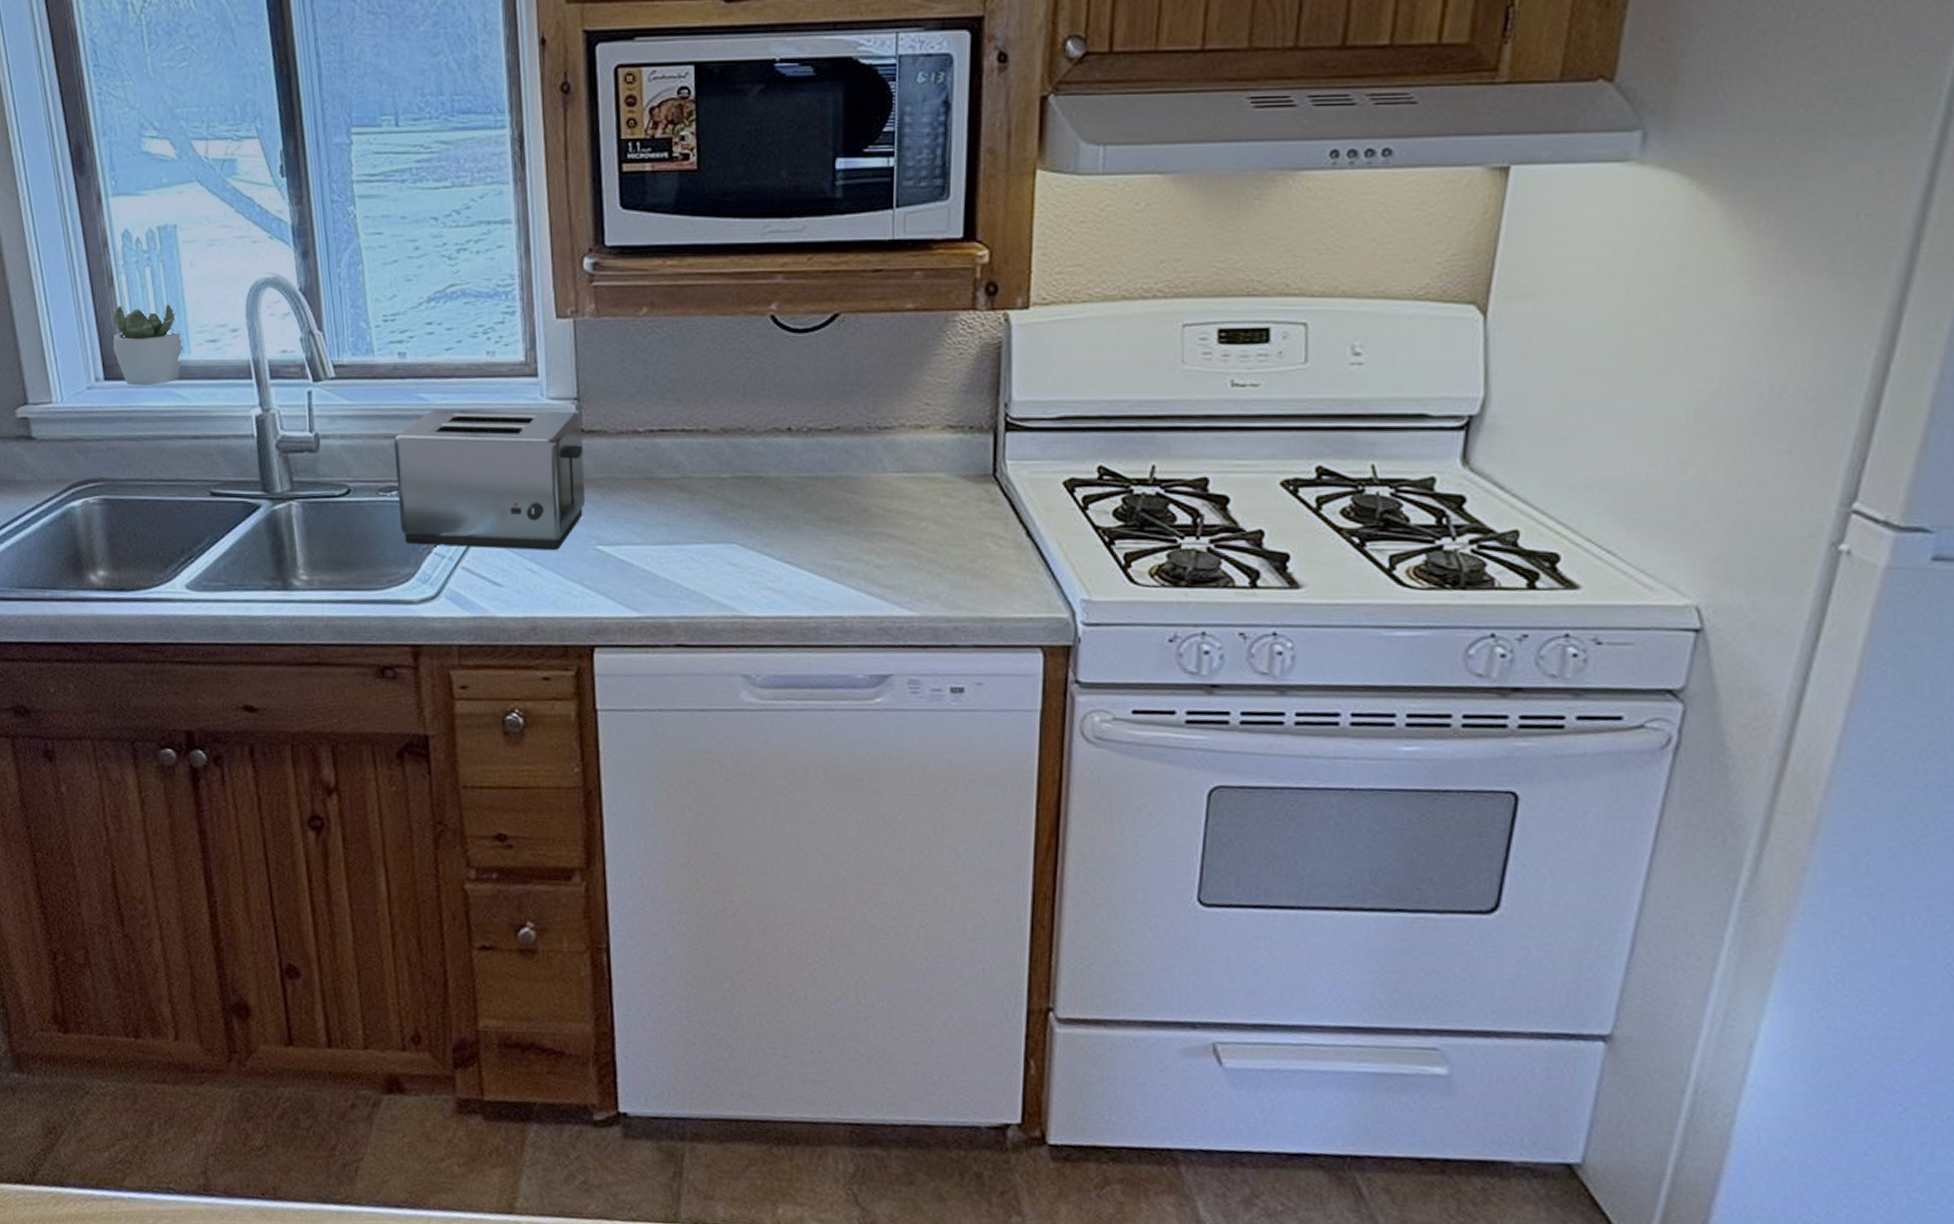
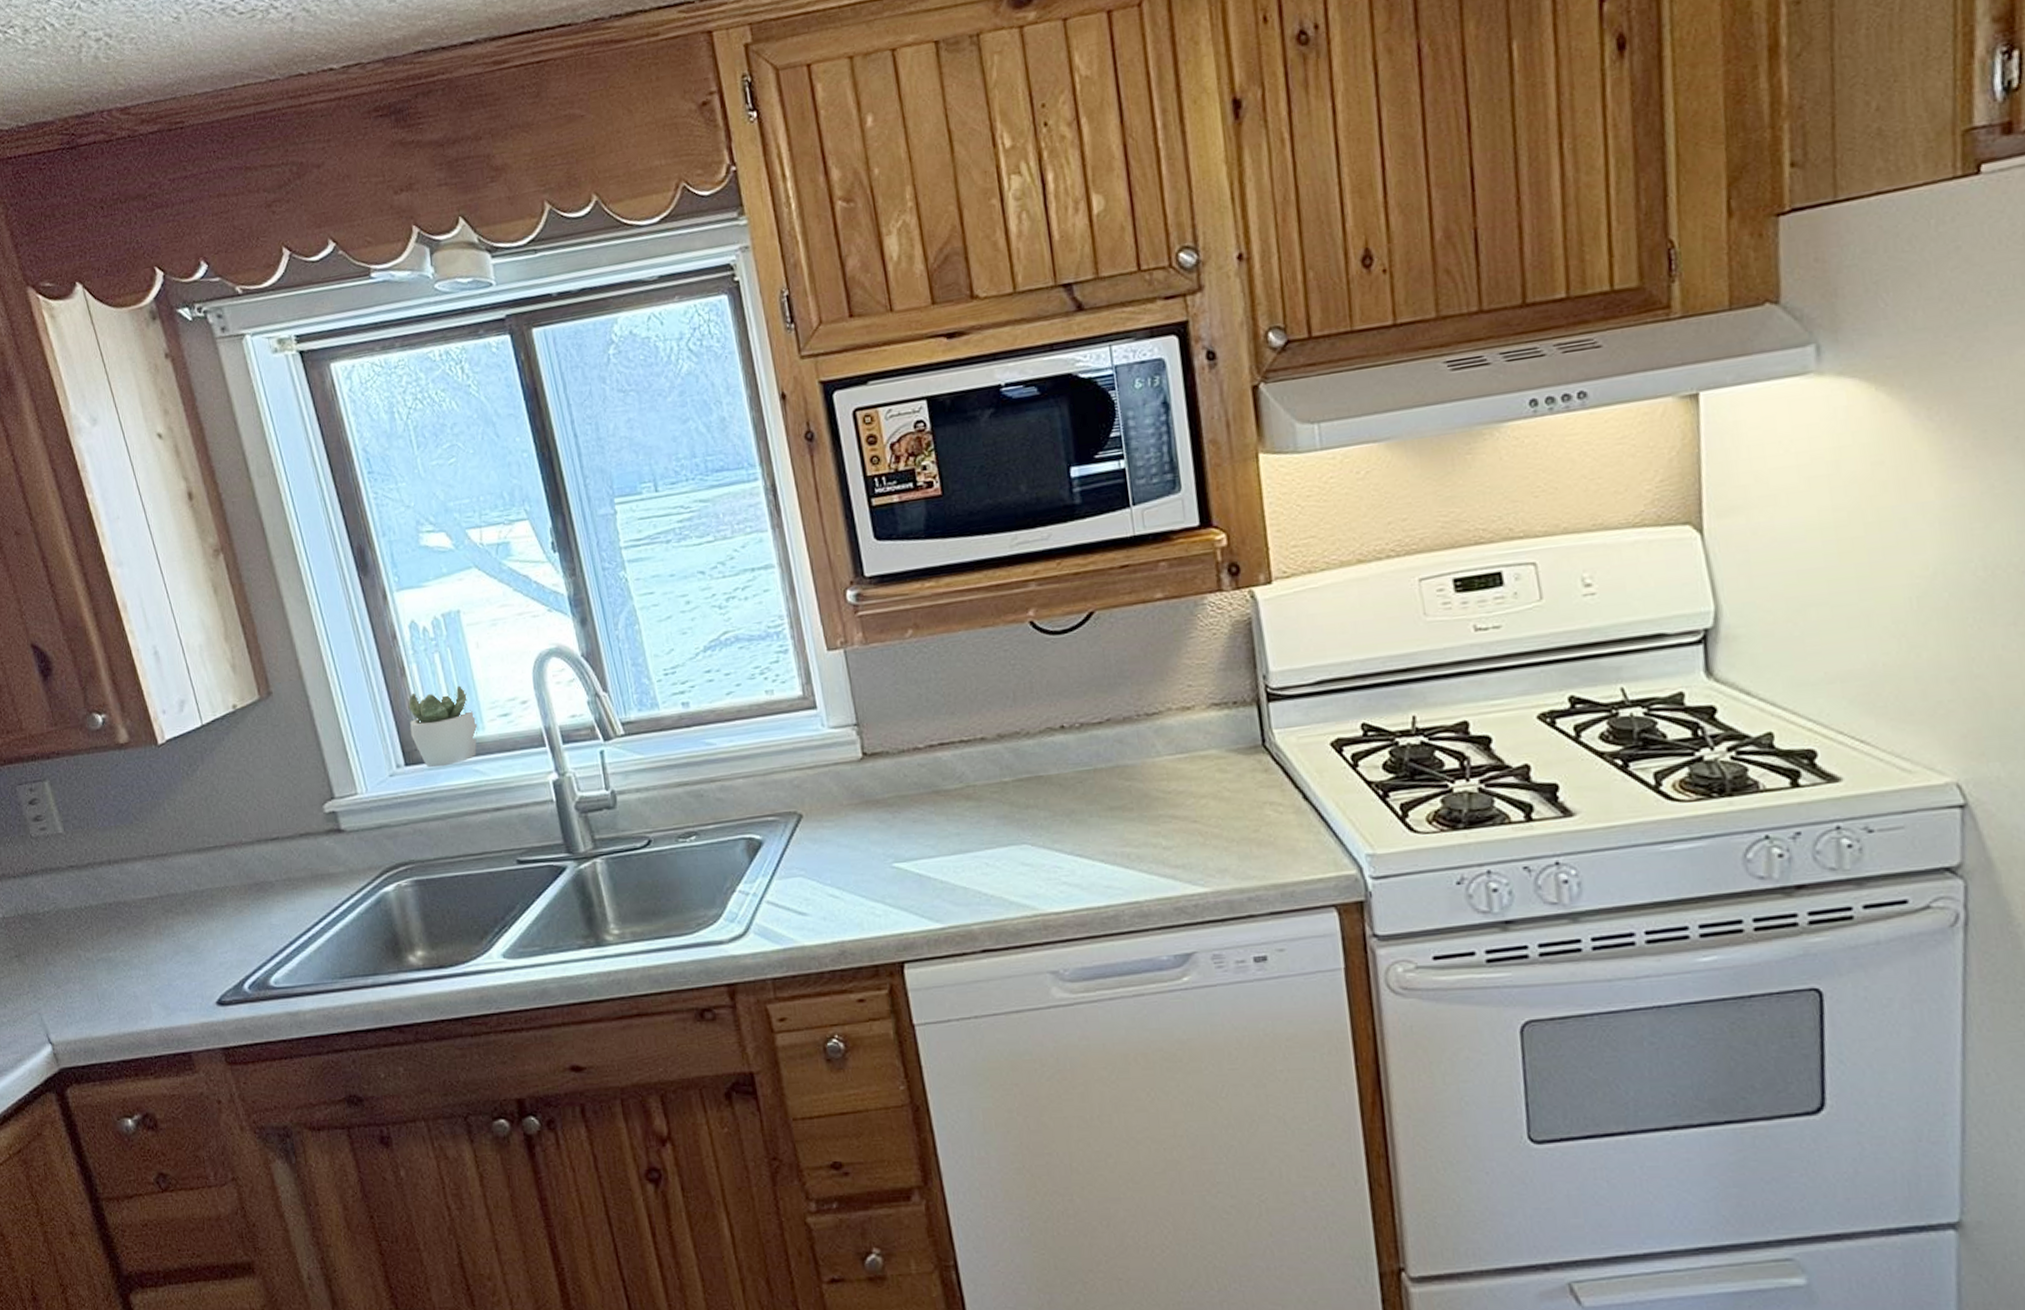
toaster: present [394,408,585,551] -> none [687,737,877,886]

